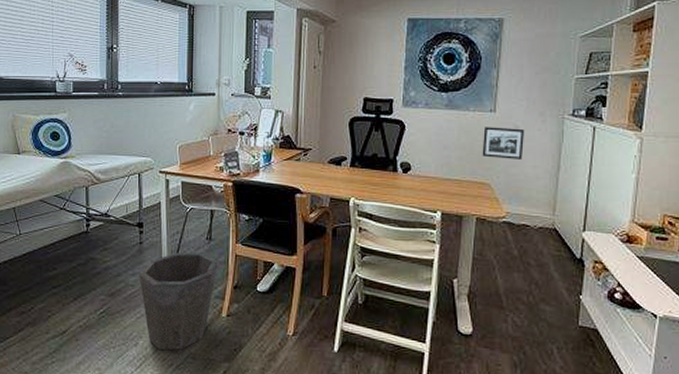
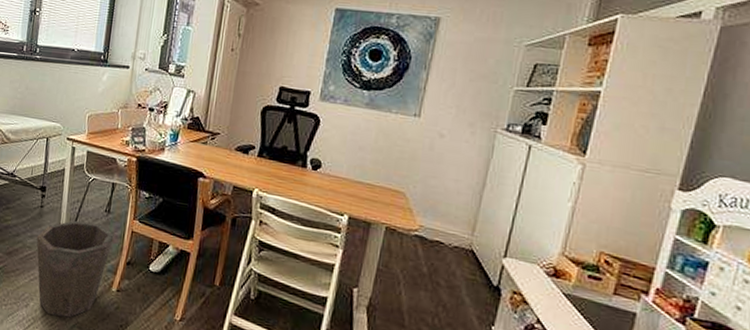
picture frame: present [482,127,525,160] -> none [399,131,451,171]

